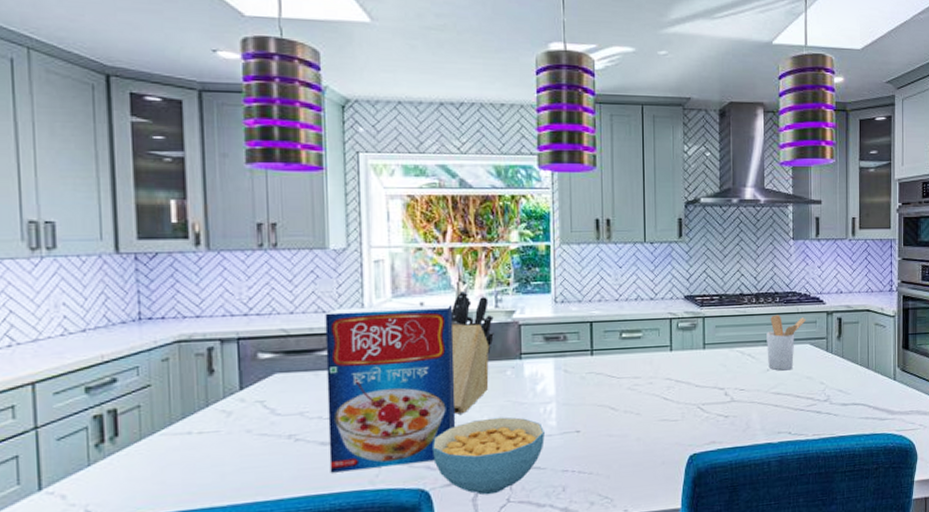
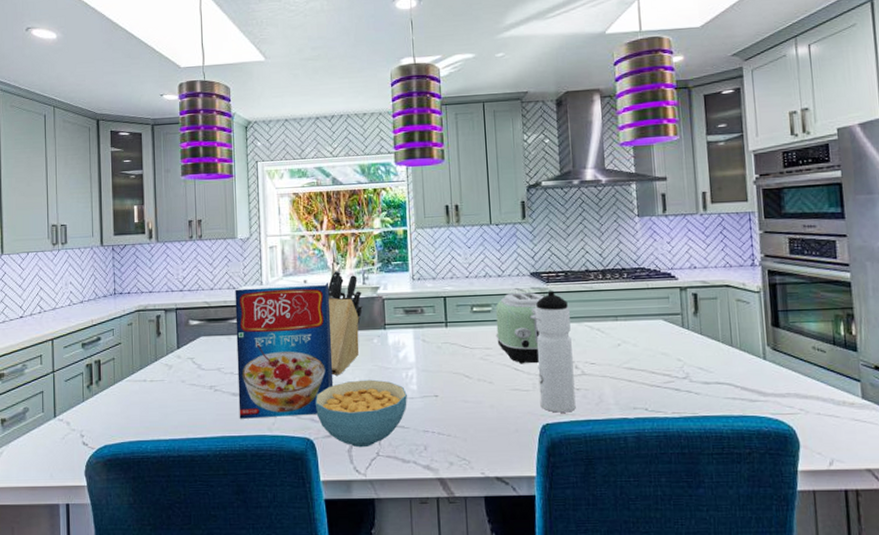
toaster: none [645,317,697,393] -> present [495,293,544,364]
water bottle: none [687,315,724,442] -> present [535,291,576,413]
utensil holder: present [766,314,806,371] -> none [615,290,657,346]

